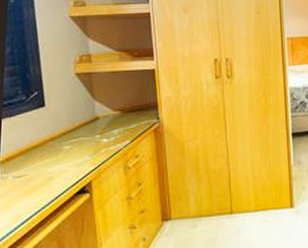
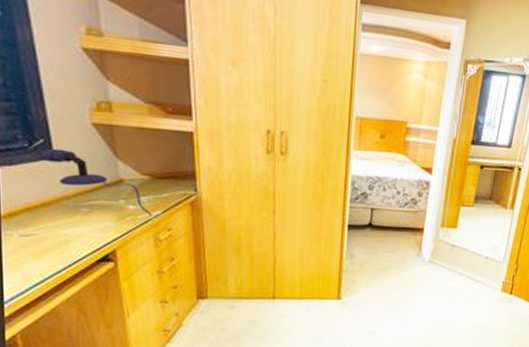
microphone: none [34,97,122,146] -> present [41,148,152,216]

